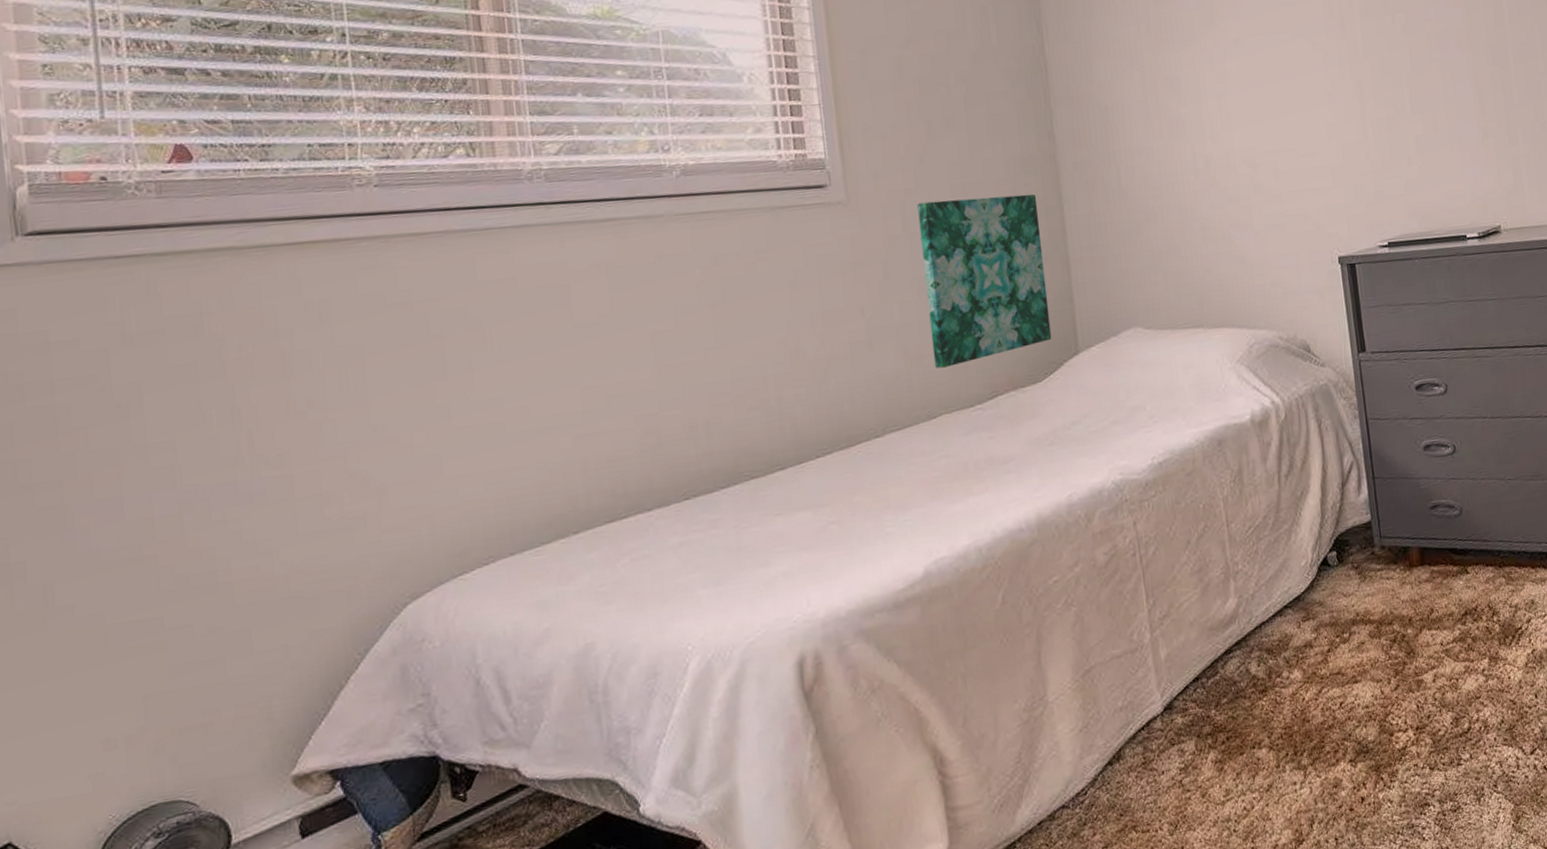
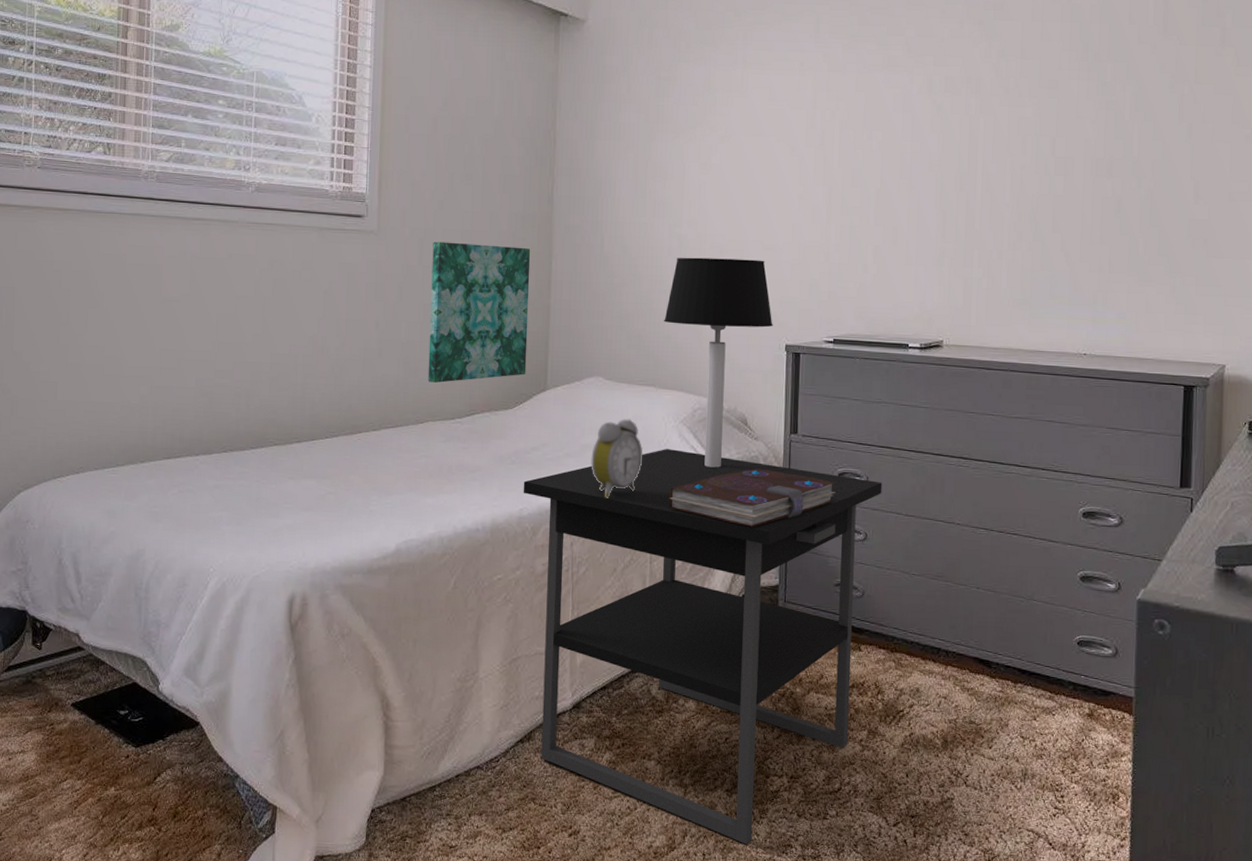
nightstand: none [1067,387,1470,816] -> present [523,449,883,845]
alarm clock: none [1141,368,1202,463] -> present [591,419,643,498]
table lamp: none [1201,168,1322,407] -> present [664,257,773,468]
book: none [1237,396,1416,464] -> present [669,468,835,527]

